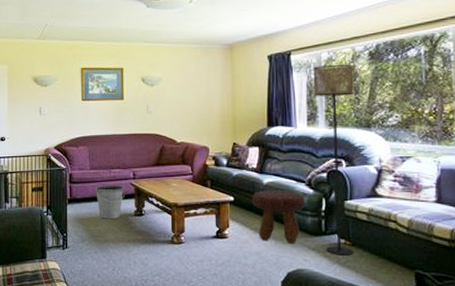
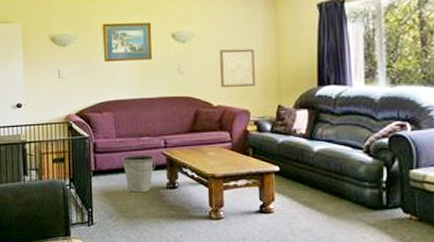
wall art: none [184,93,214,127] -> present [220,48,255,88]
footstool: present [252,190,305,243] -> none [301,159,363,219]
floor lamp: present [313,64,354,256] -> none [372,11,421,233]

